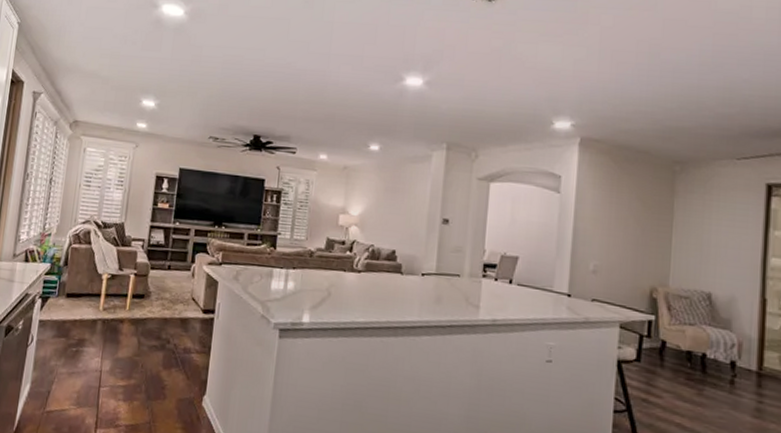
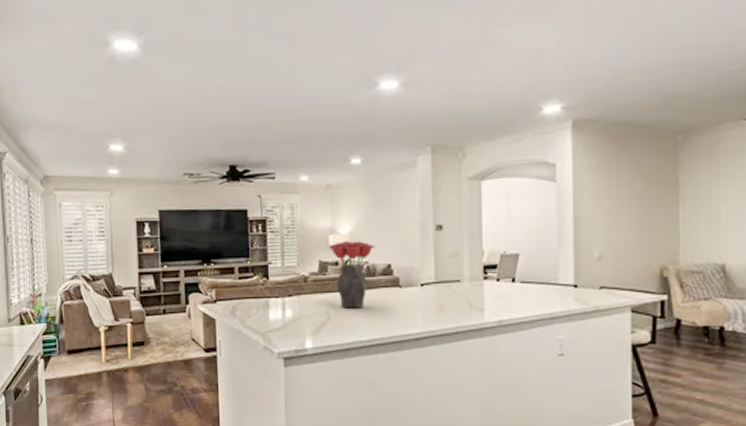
bouquet: none [339,222,383,290] -> present [329,241,375,309]

